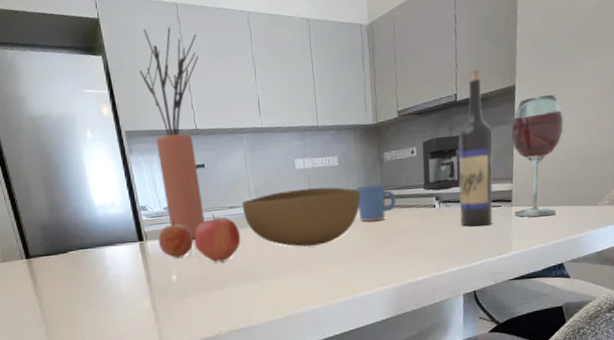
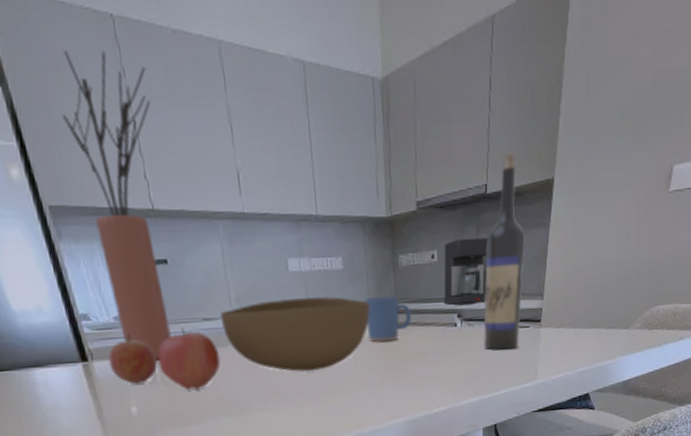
wineglass: present [511,94,564,217] -> none [543,193,603,341]

